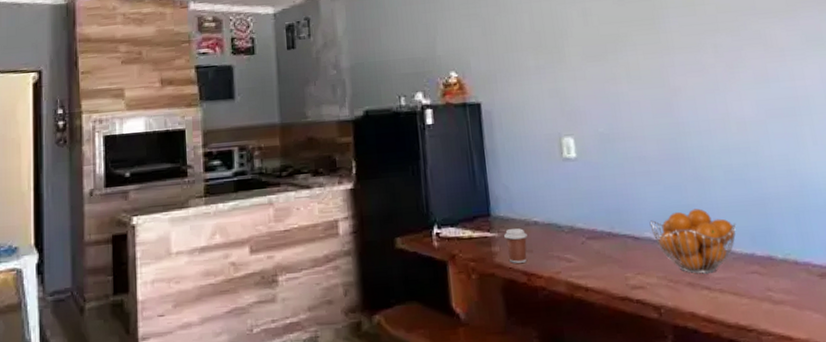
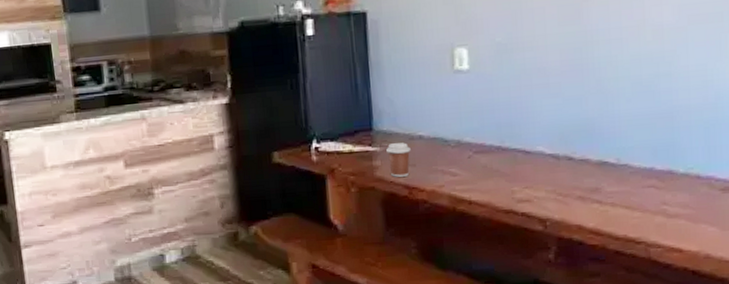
fruit basket: present [649,208,736,274] -> none [543,122,638,188]

